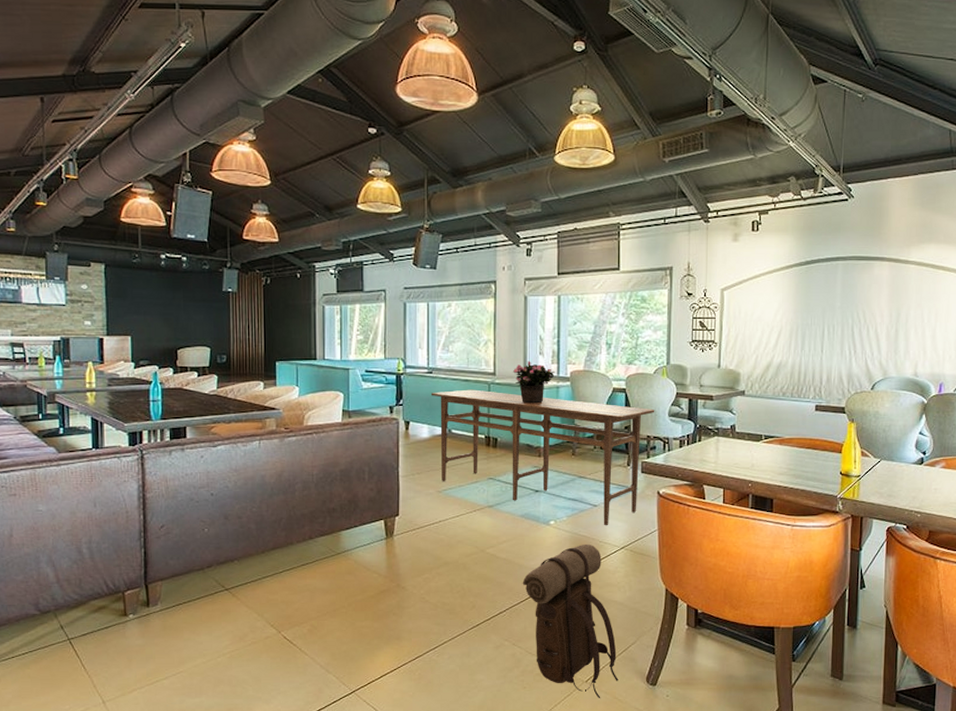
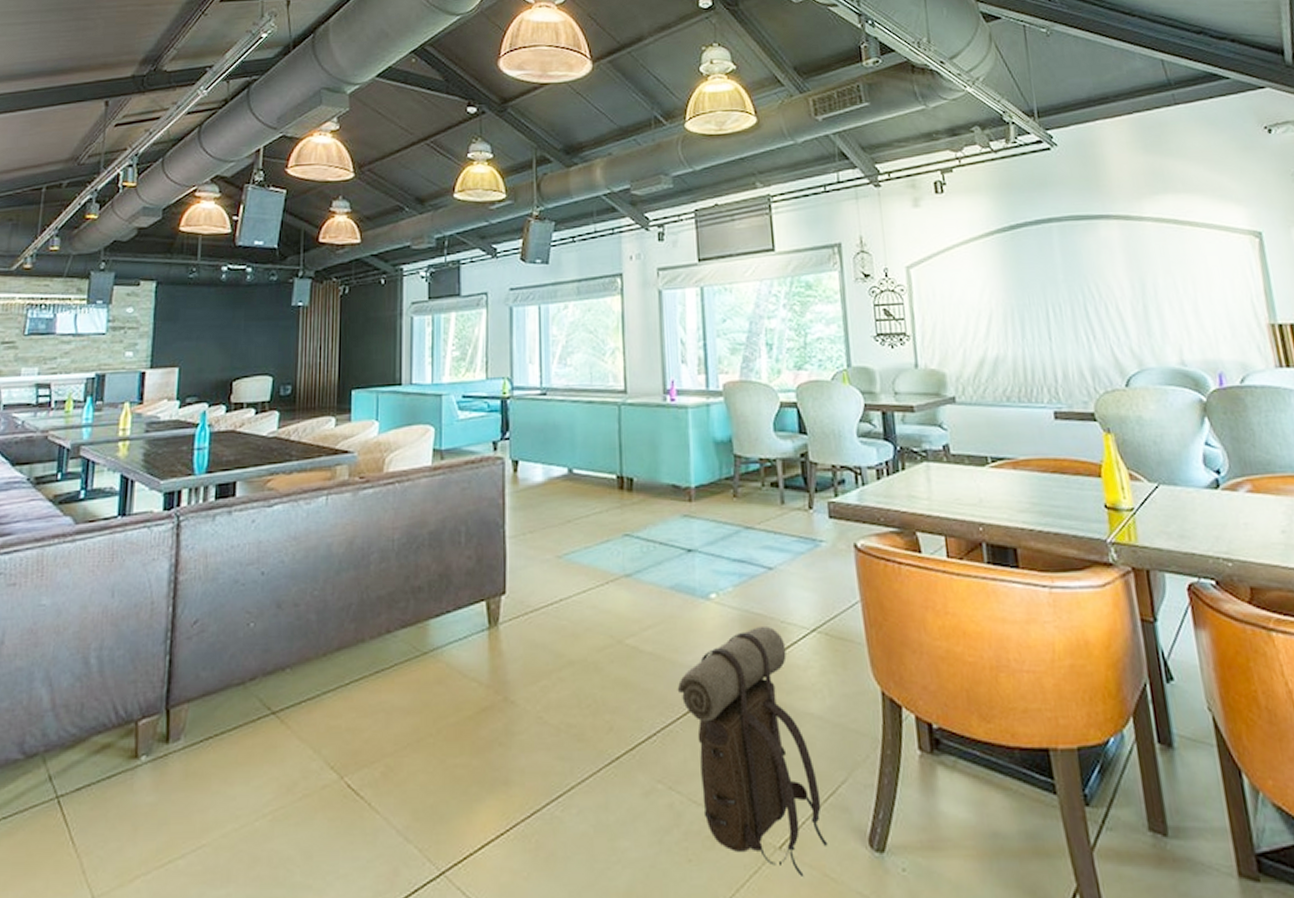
dining table: present [430,389,655,526] -> none [545,413,839,598]
potted flower: present [513,361,555,404] -> none [649,372,703,429]

